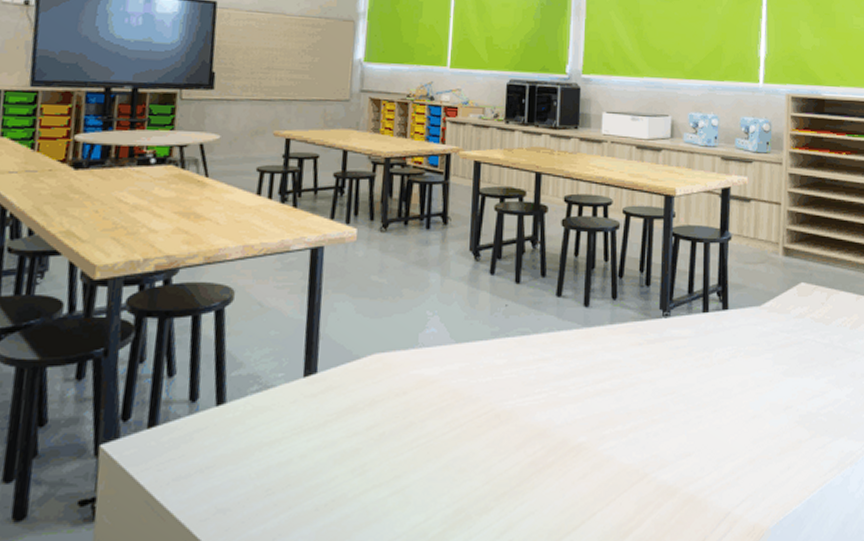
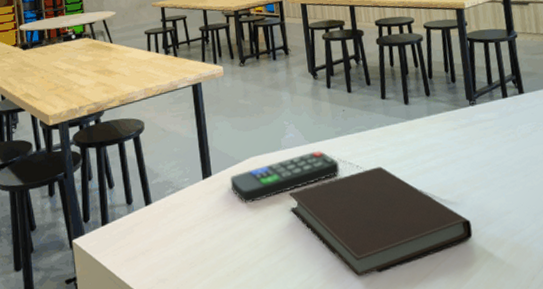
remote control: none [340,353,490,414] -> present [230,150,341,203]
notebook: none [416,383,641,524] -> present [288,167,473,277]

